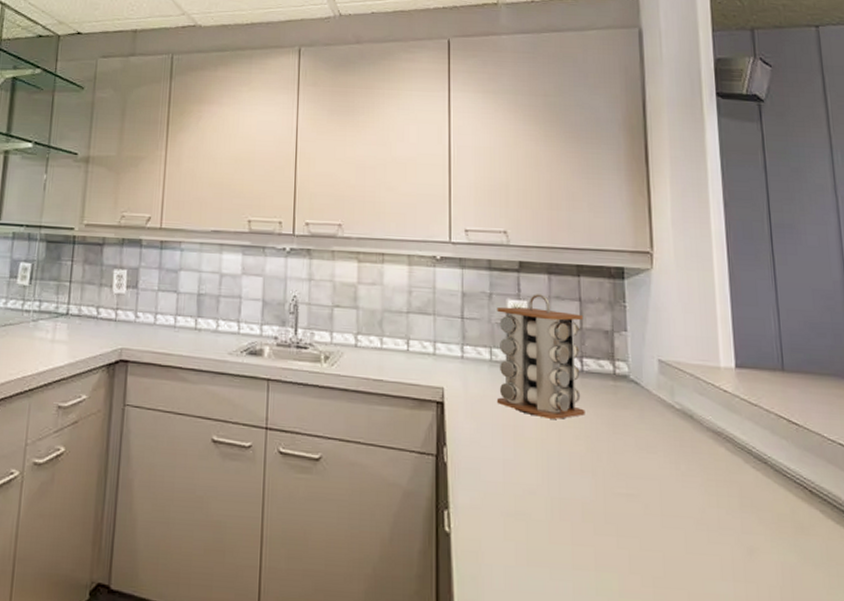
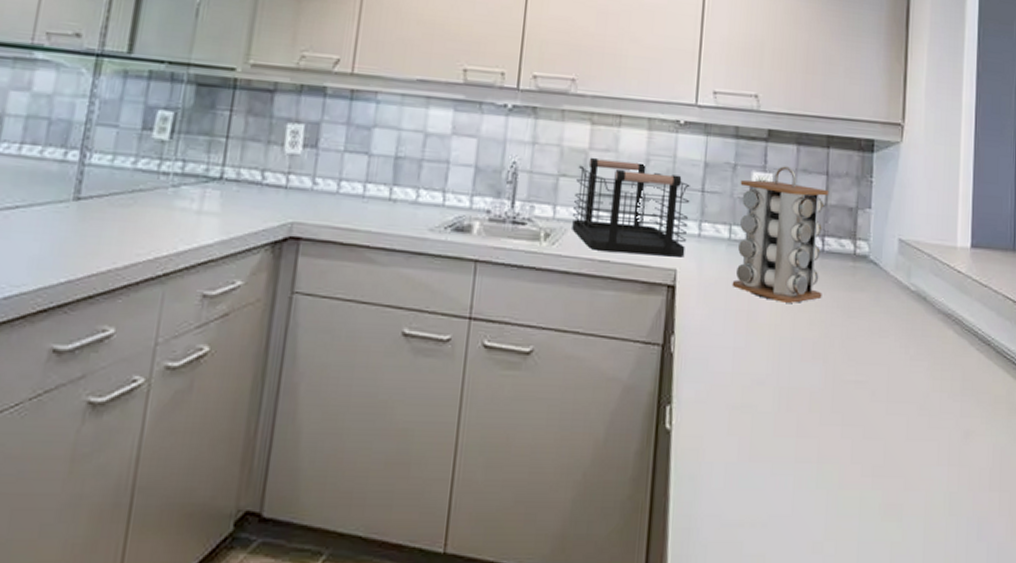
dish rack: none [347,290,452,377] -> present [572,157,690,257]

